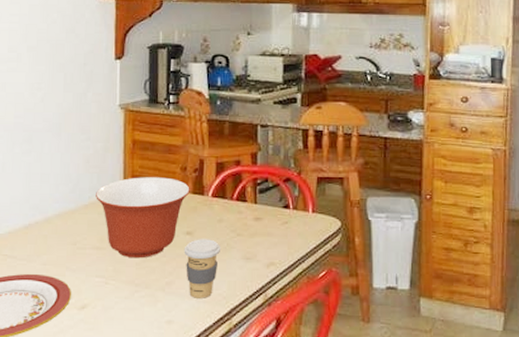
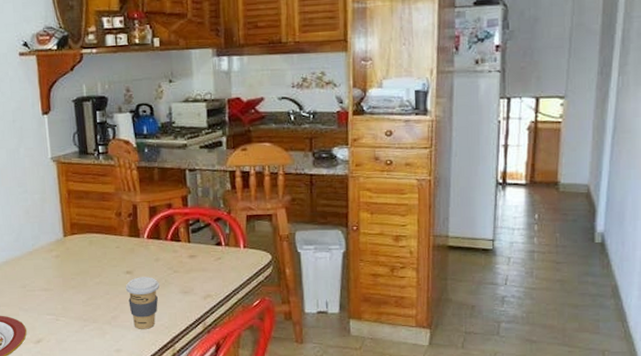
mixing bowl: present [96,177,190,259] -> none [38,223,126,297]

